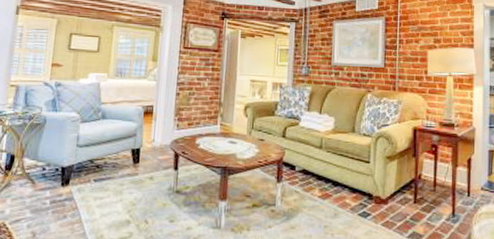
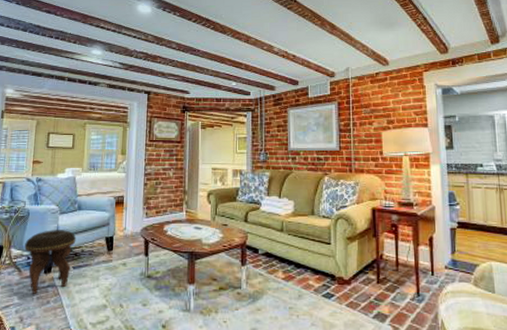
footstool: none [39,139,99,208] -> present [24,230,76,294]

